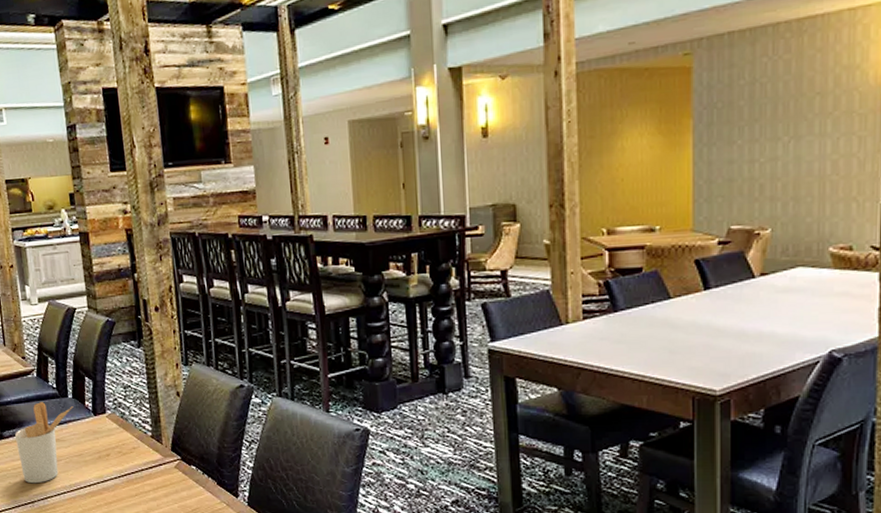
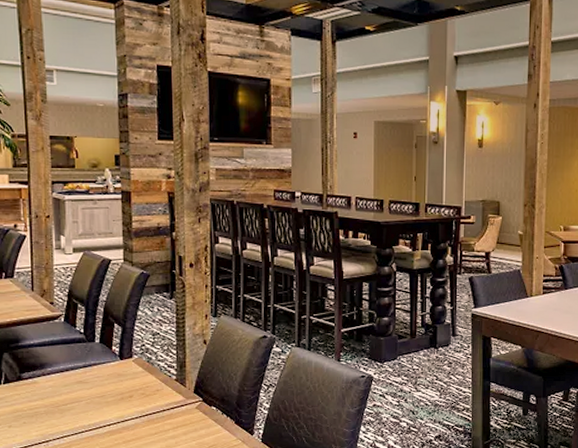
utensil holder: present [15,402,74,484] -> none [35,346,100,424]

